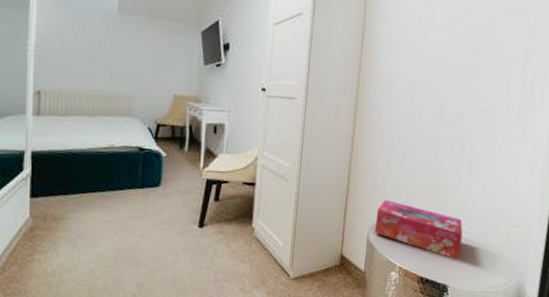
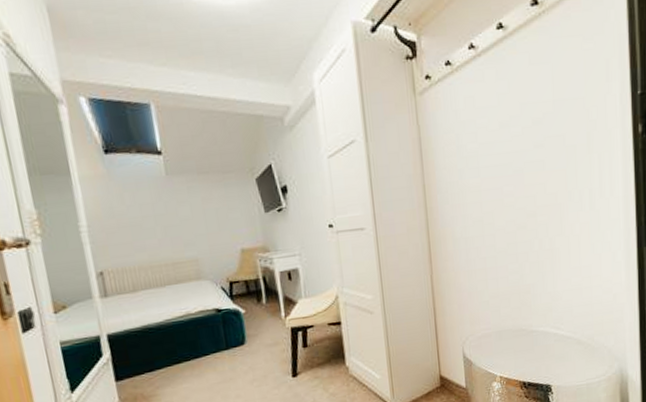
tissue box: present [374,200,463,261] -> none [467,312,557,358]

